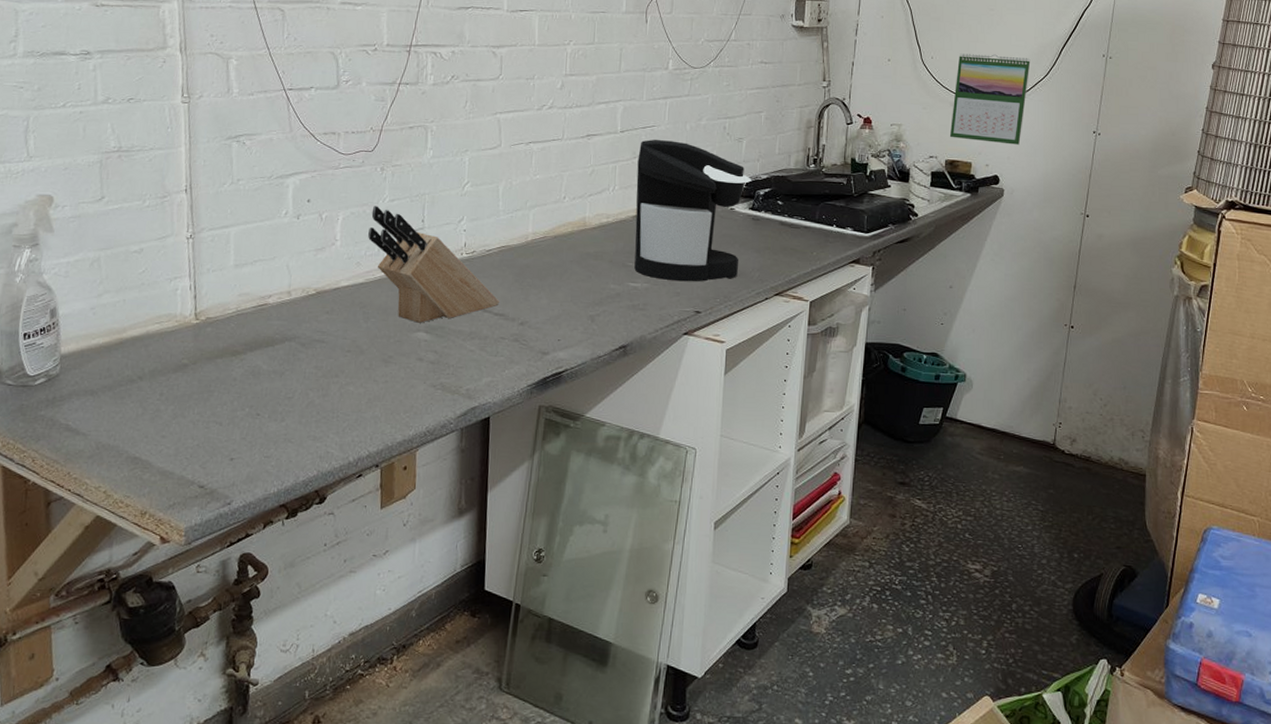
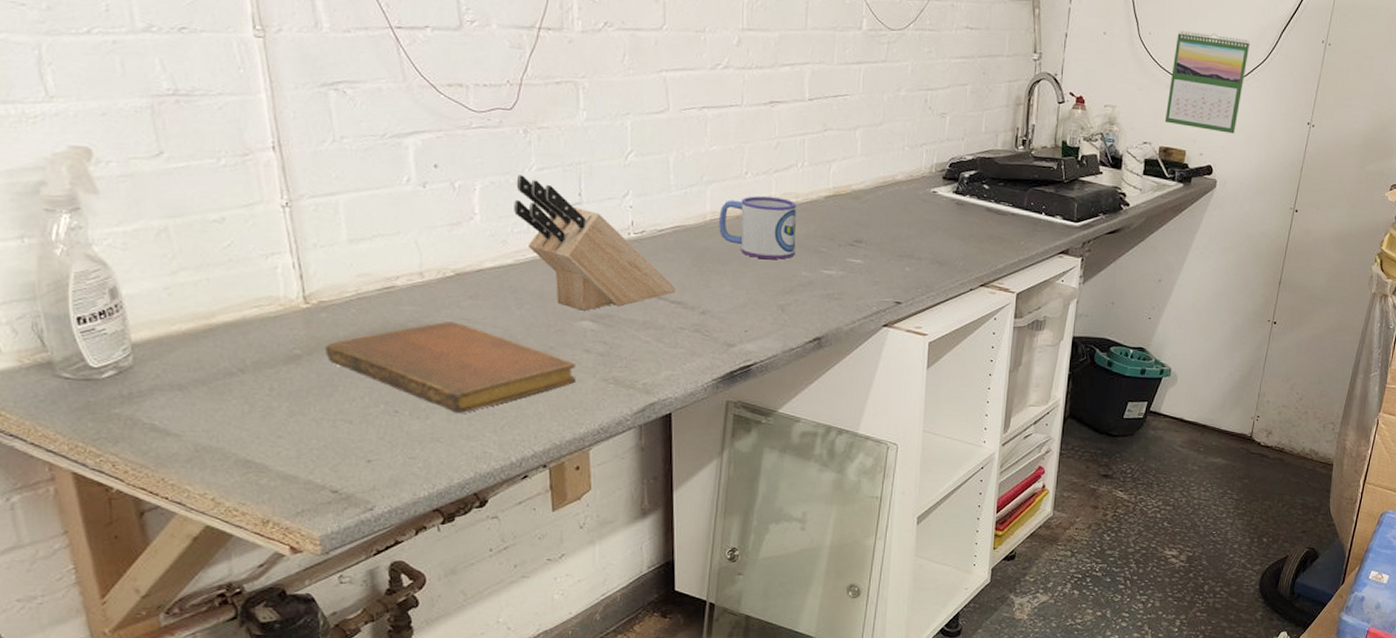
notebook: none [207,334,410,416] -> present [325,321,577,413]
mug: none [539,217,607,274] -> present [719,196,796,259]
coffee maker: present [634,139,751,282] -> none [828,110,955,271]

